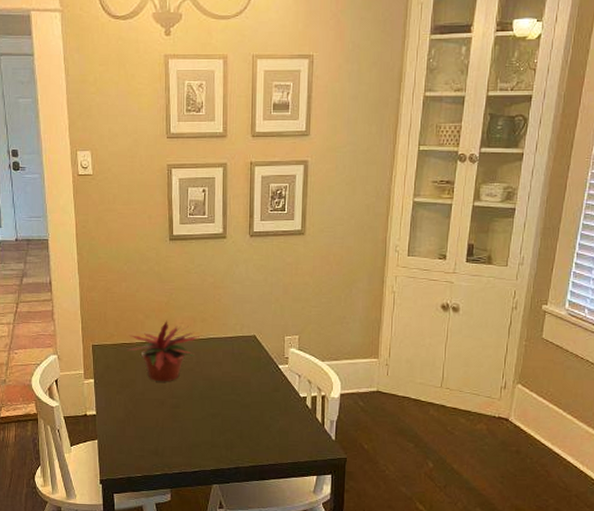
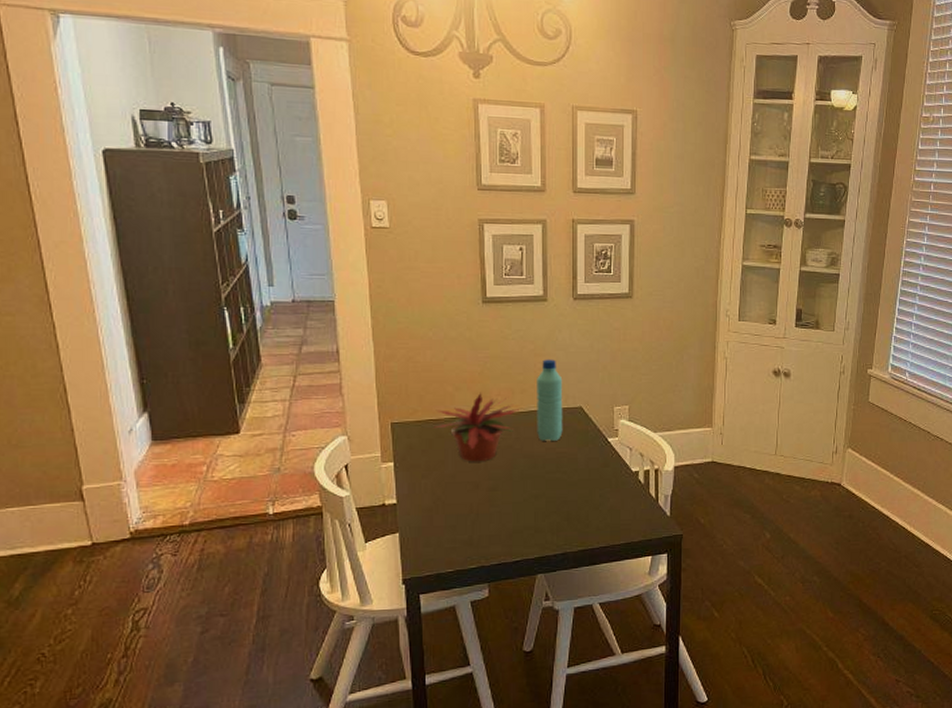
water bottle: none [215,291,239,366] -> present [537,359,563,441]

